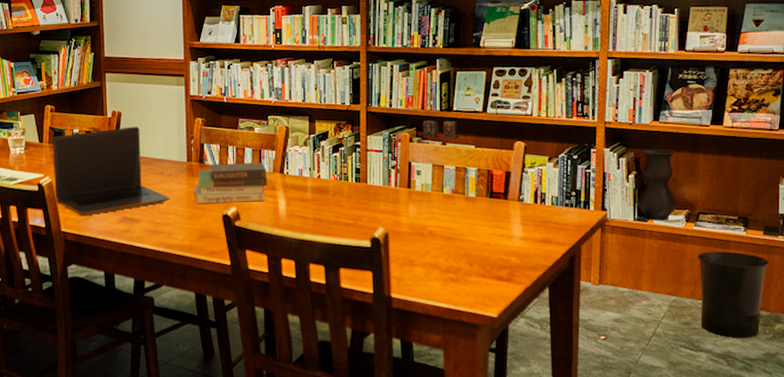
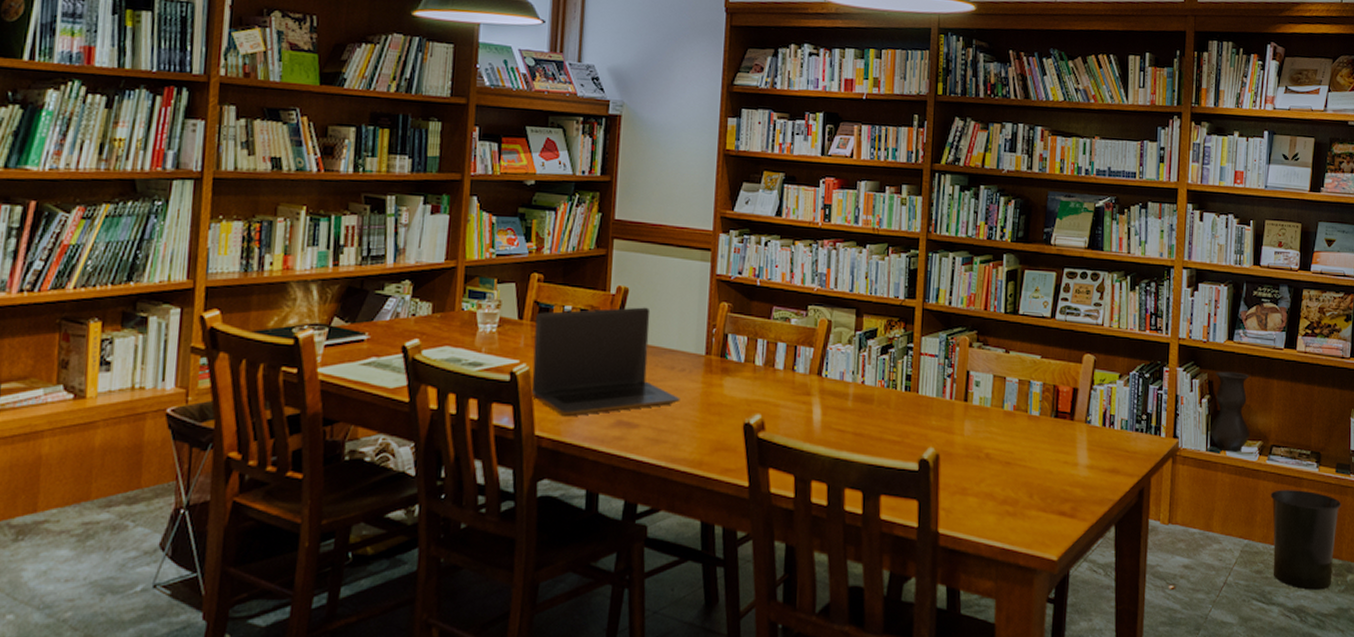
books: present [193,163,267,204] -> none [709,359,802,409]
bookend: present [422,120,459,139] -> none [984,322,1024,347]

